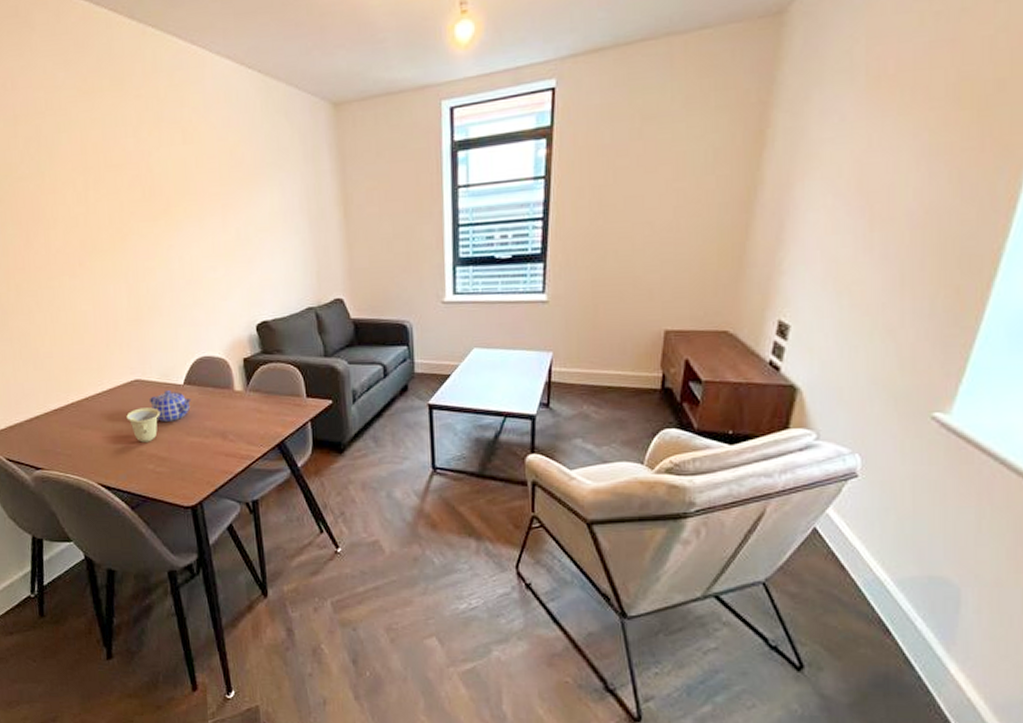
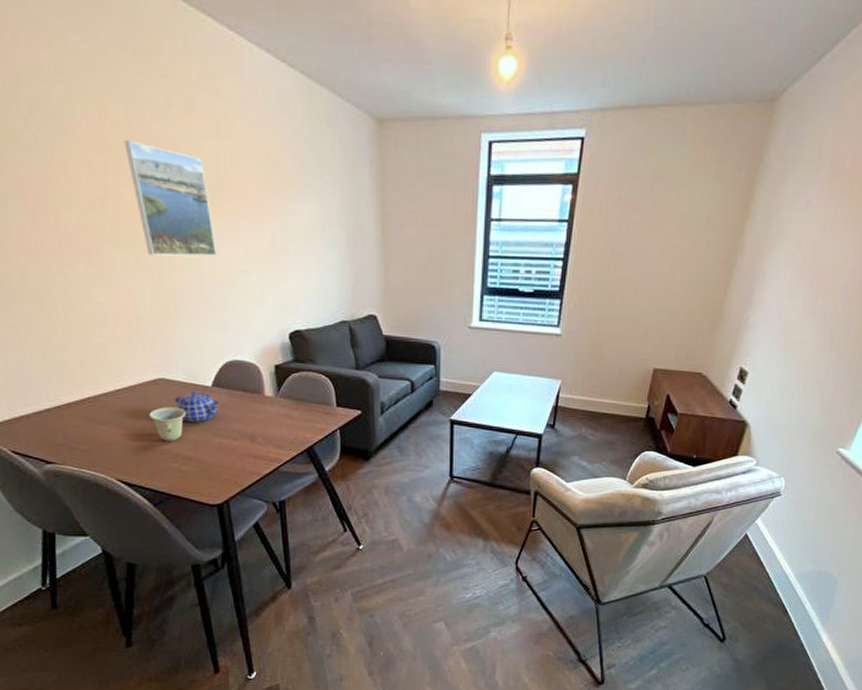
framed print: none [102,157,186,262] -> present [124,139,218,257]

